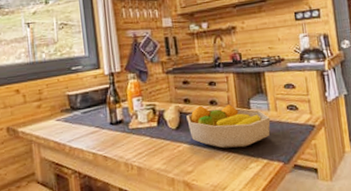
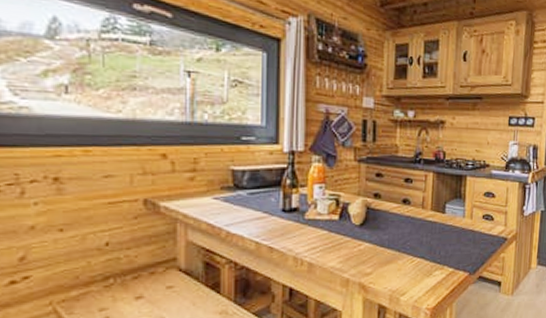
fruit bowl: present [186,104,271,149] -> none [374,203,464,253]

